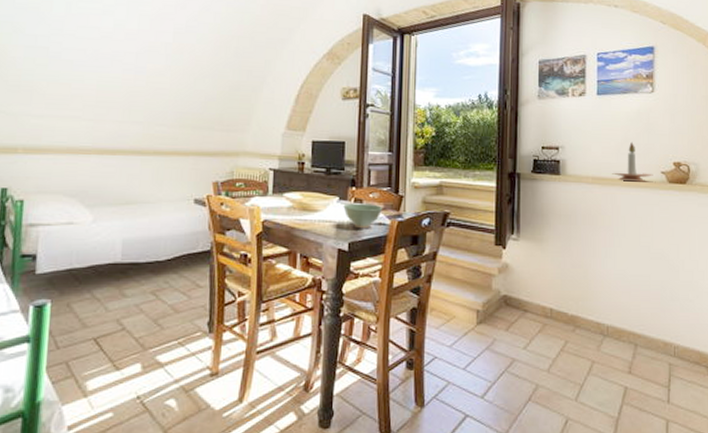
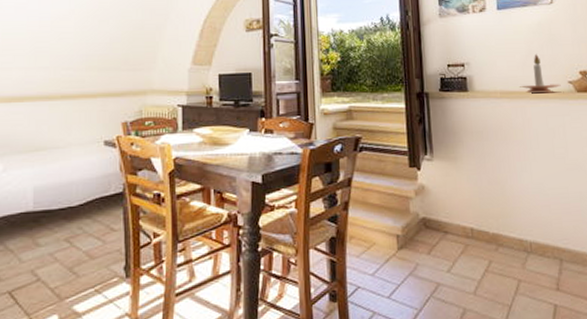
bowl: present [343,203,382,228] -> none [254,133,293,159]

